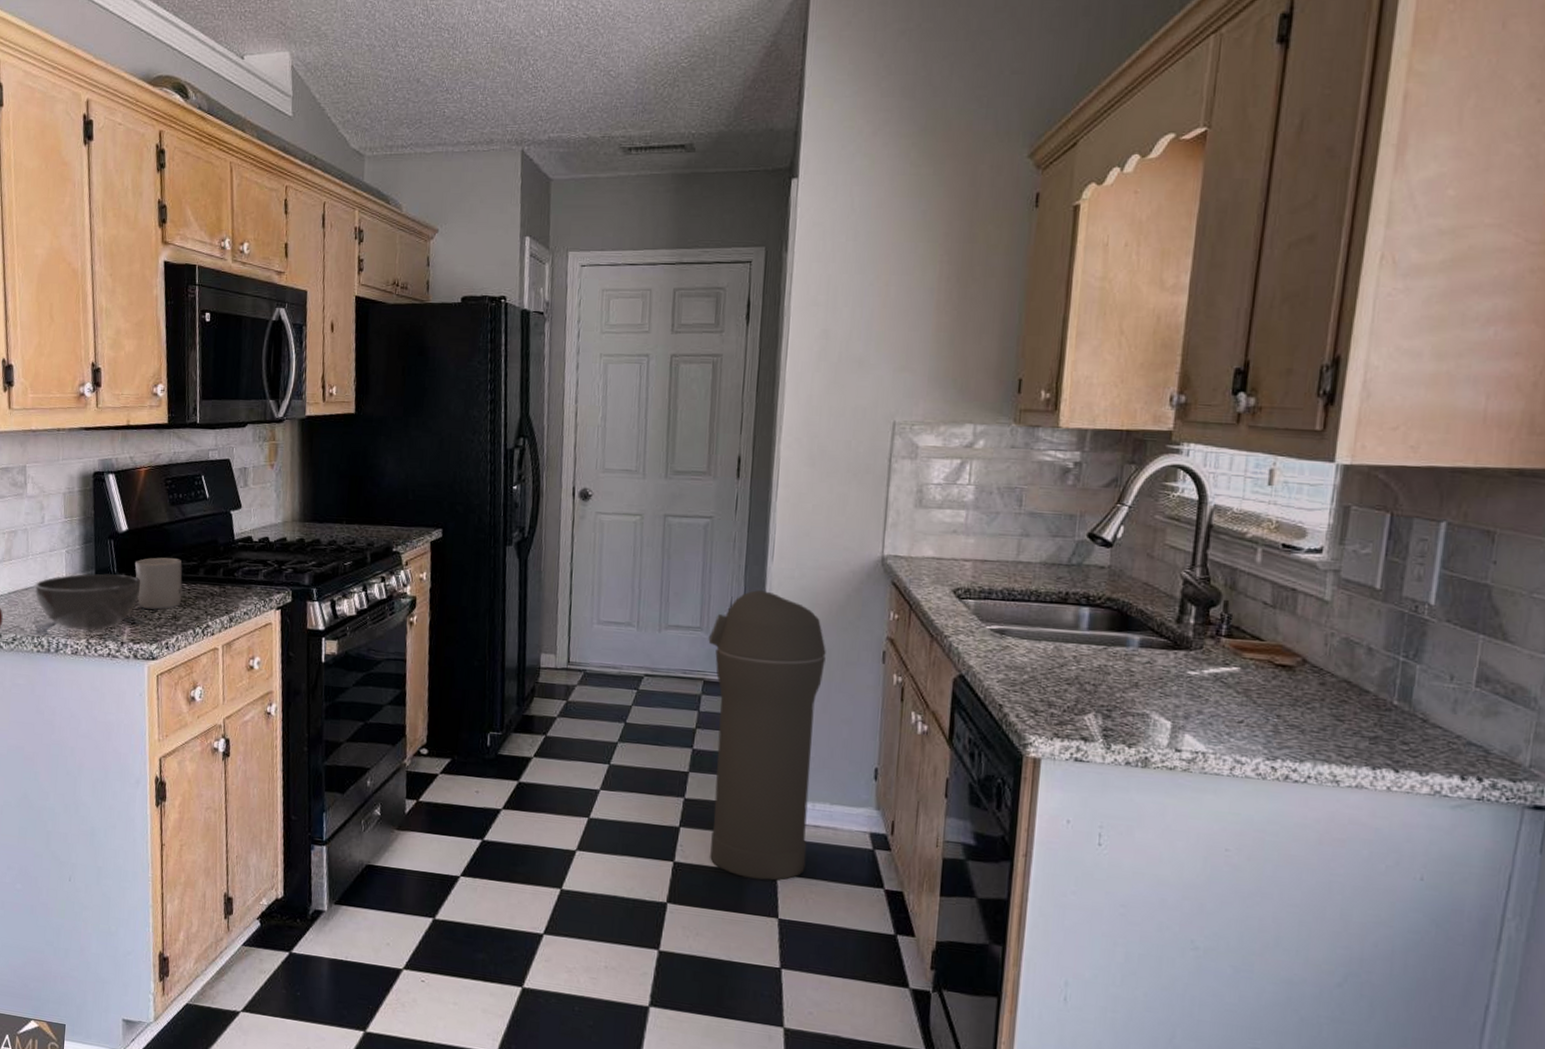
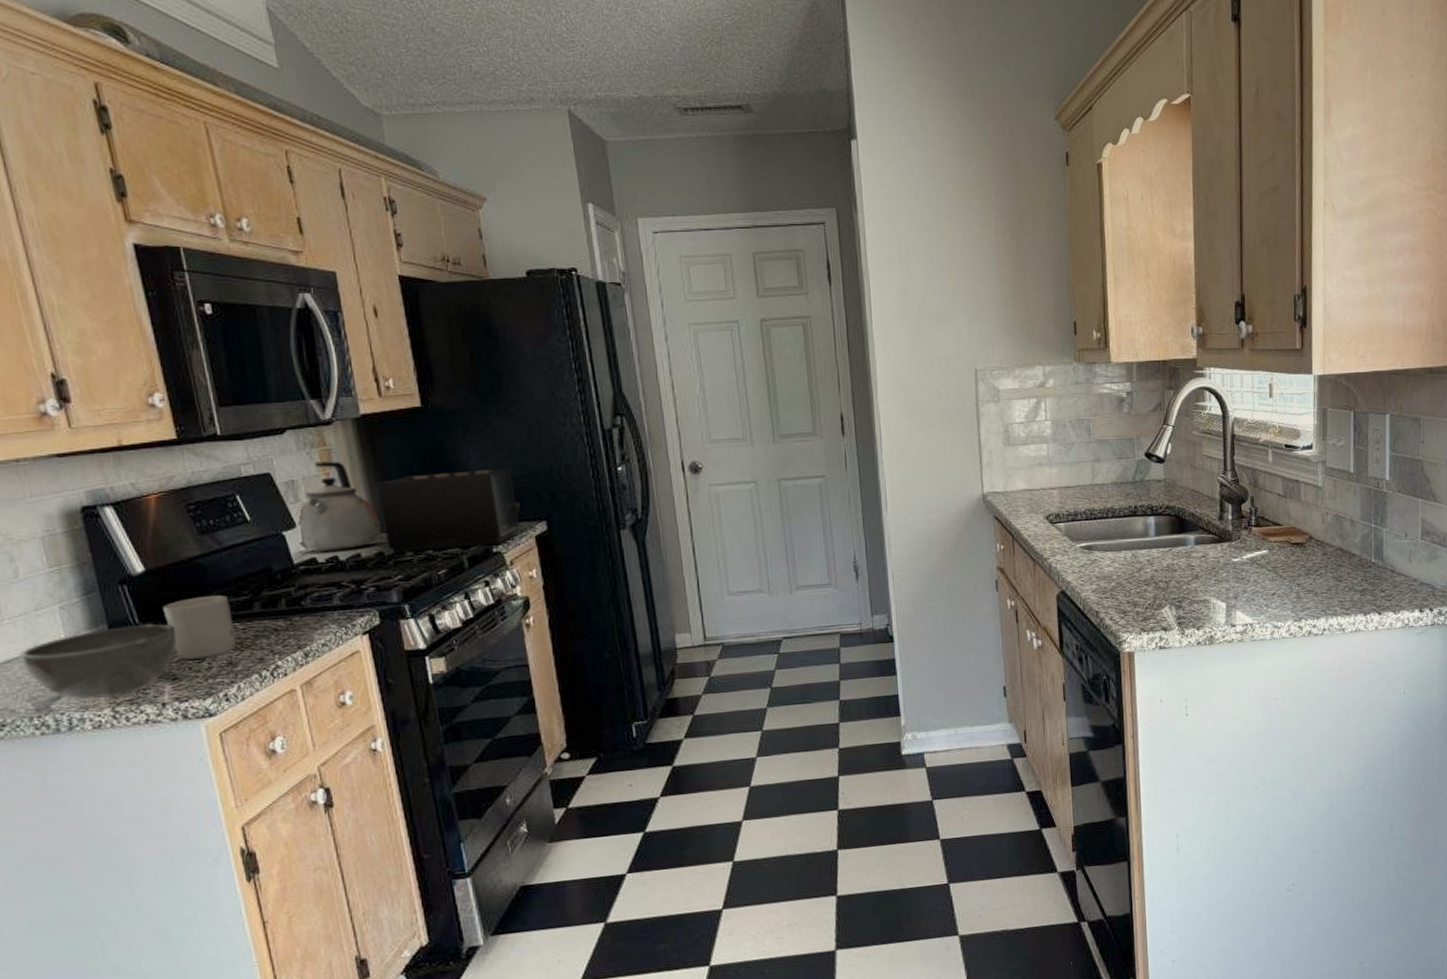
kettle: none [240,453,306,533] -> present [296,461,382,552]
toaster: none [307,473,422,545] -> present [376,467,520,554]
trash can: present [708,590,826,881] -> none [838,540,957,810]

